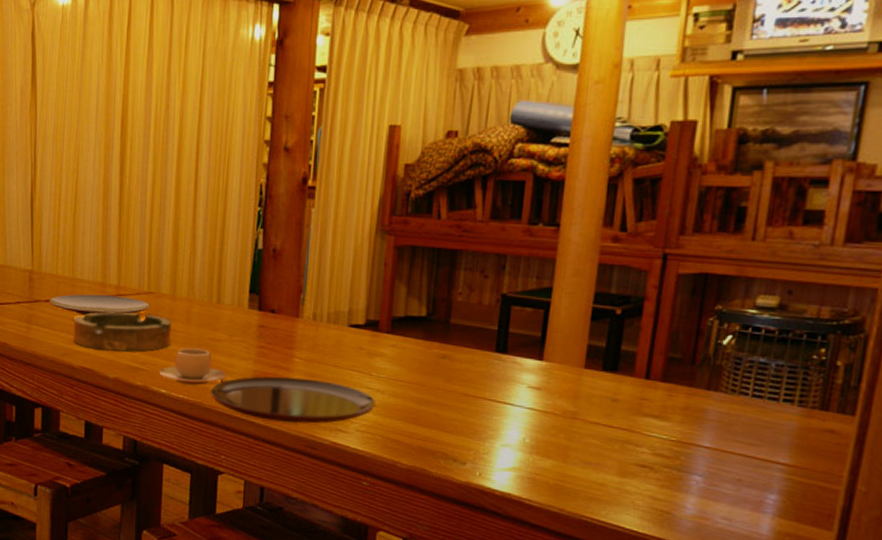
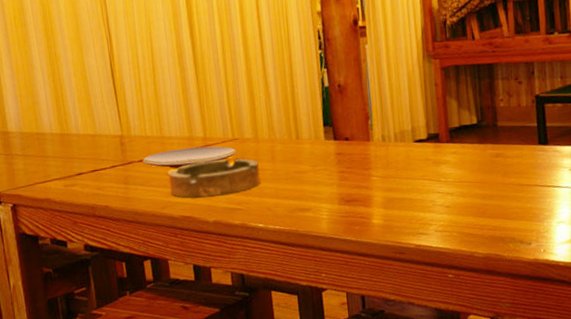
teacup: present [158,348,226,385] -> none [254,182,315,216]
plate: present [210,376,376,424] -> none [302,192,448,235]

